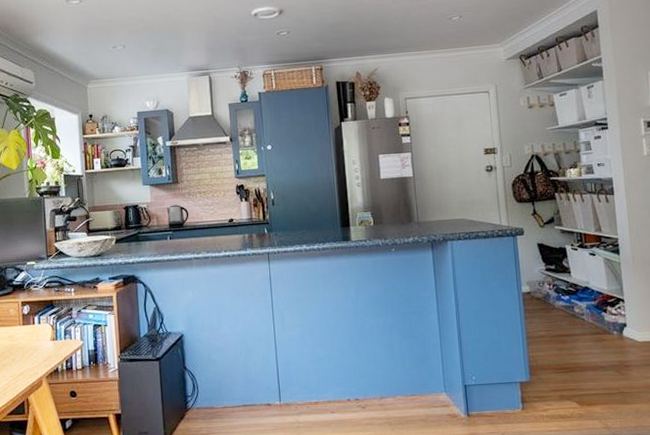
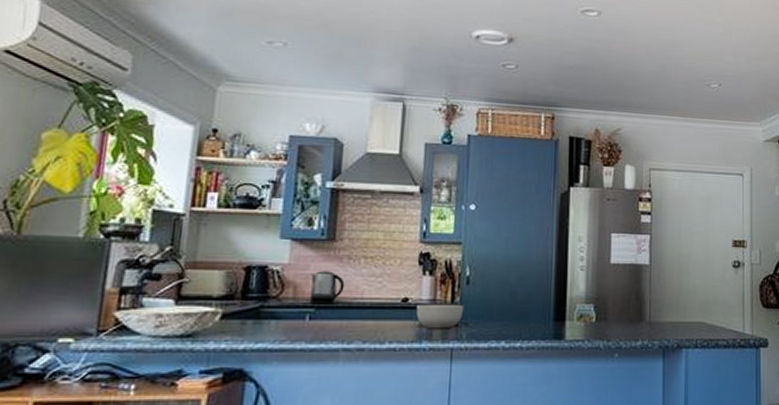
bowl: none [239,220,273,241] -> present [415,304,464,331]

